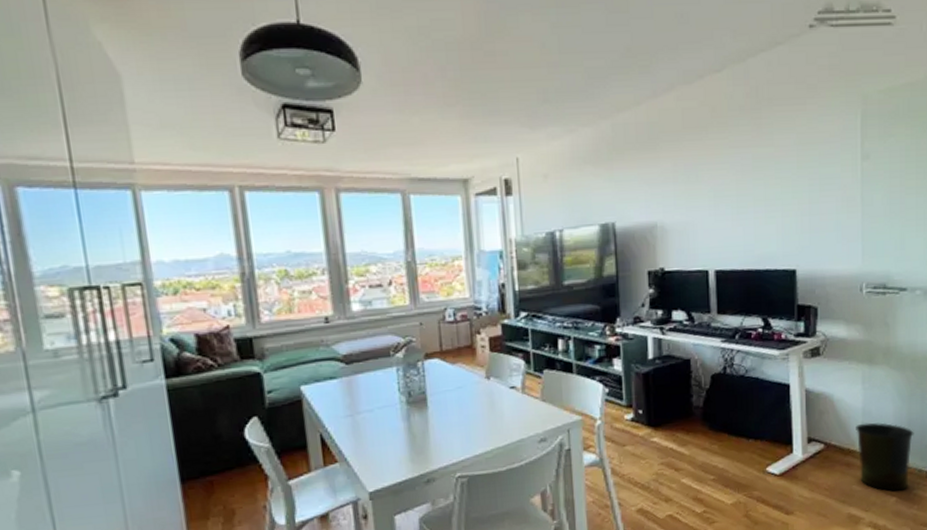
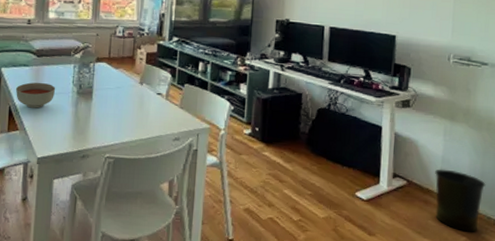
bowl: none [324,396,378,432] -> present [15,82,56,109]

